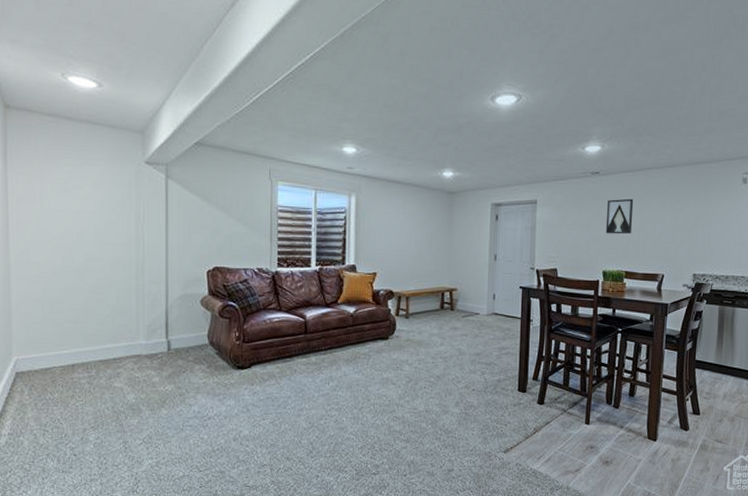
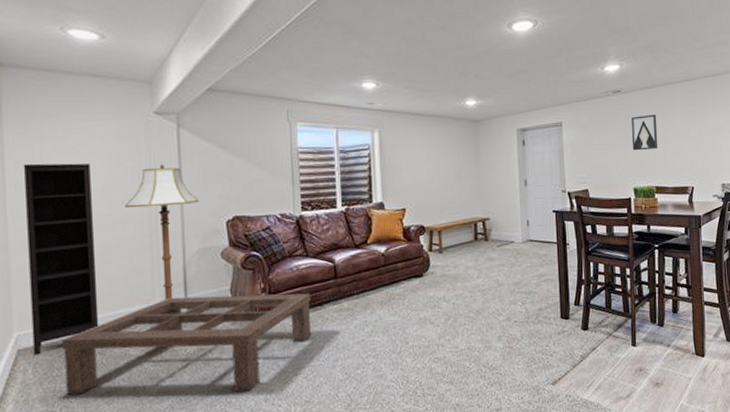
bookcase: none [24,202,88,379] -> present [23,163,99,356]
coffee table: none [55,337,282,430] -> present [62,293,312,396]
floor lamp: none [115,211,183,340] -> present [125,163,199,300]

